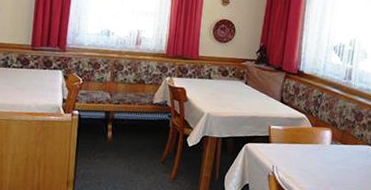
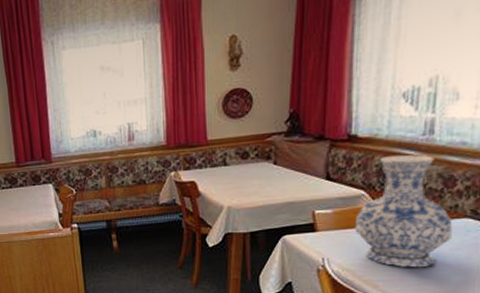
vase: none [296,90,360,181] -> present [354,154,453,268]

